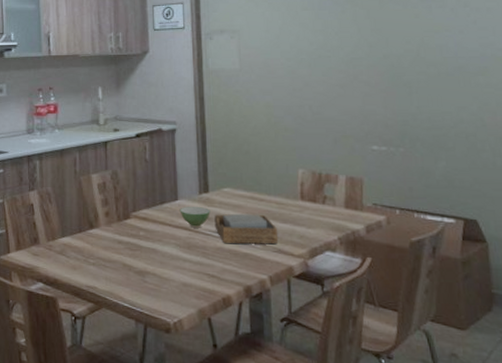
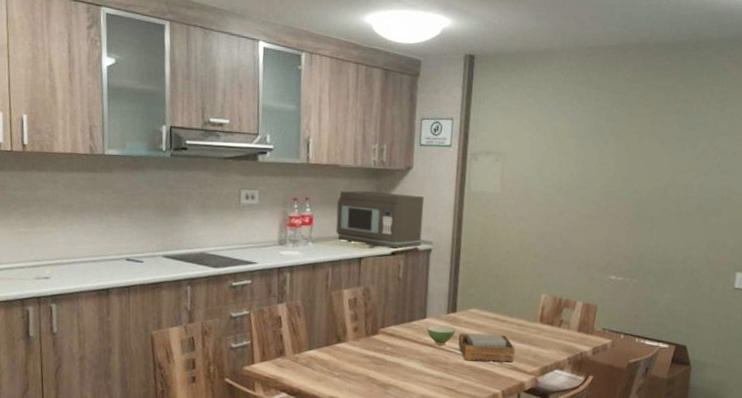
microwave: none [79,77,165,132] -> present [335,190,425,250]

